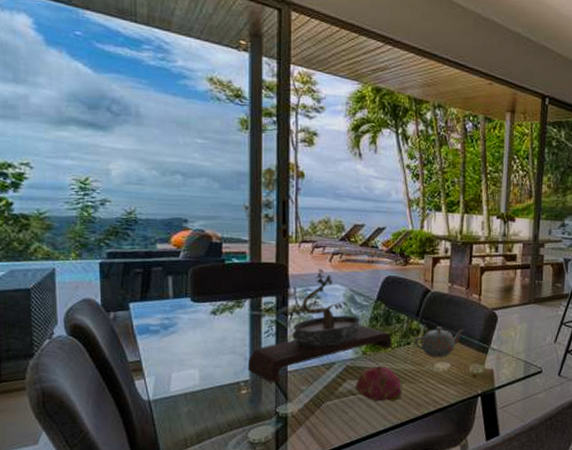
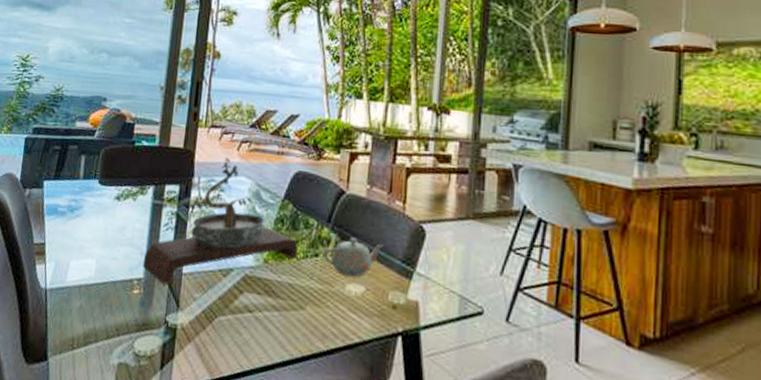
fruit: present [355,366,403,402] -> none [252,279,307,328]

